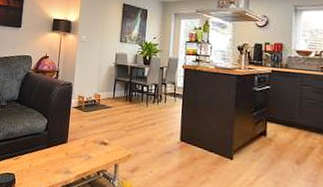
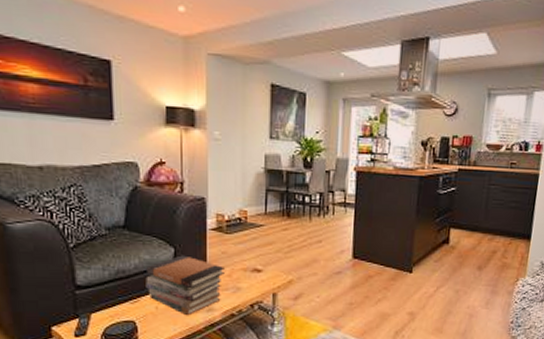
book stack: none [25,125,81,175] -> present [146,255,224,316]

